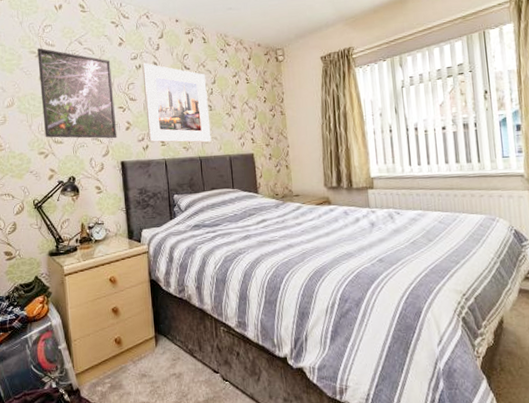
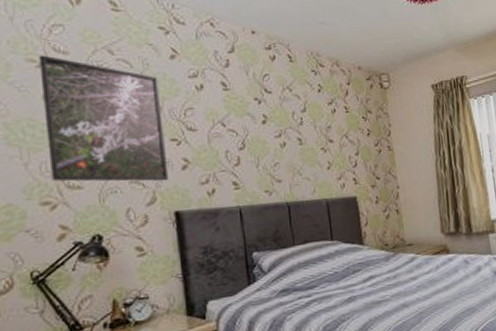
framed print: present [142,63,212,143] -> none [204,82,303,185]

